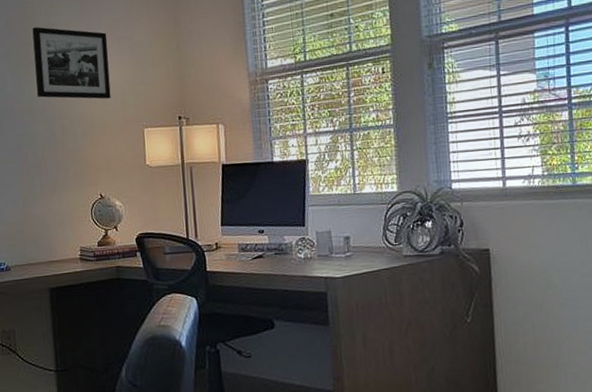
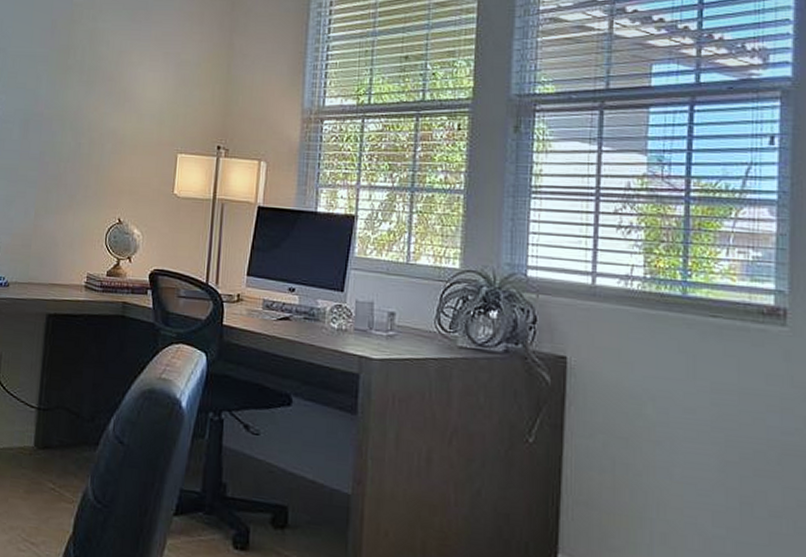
picture frame: present [32,27,111,99] -> none [69,31,154,116]

